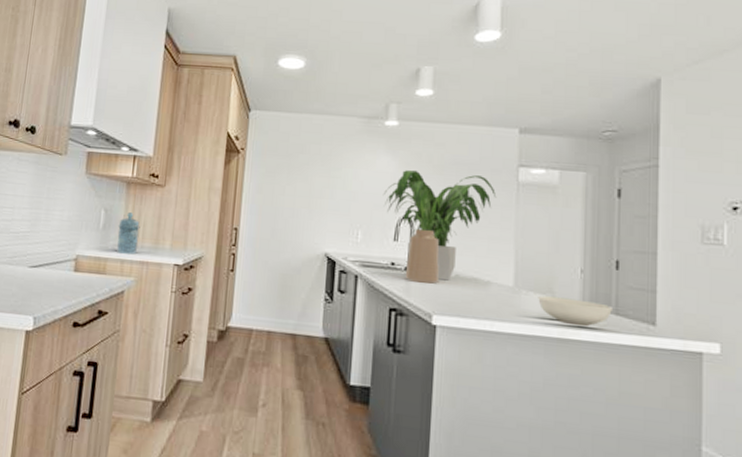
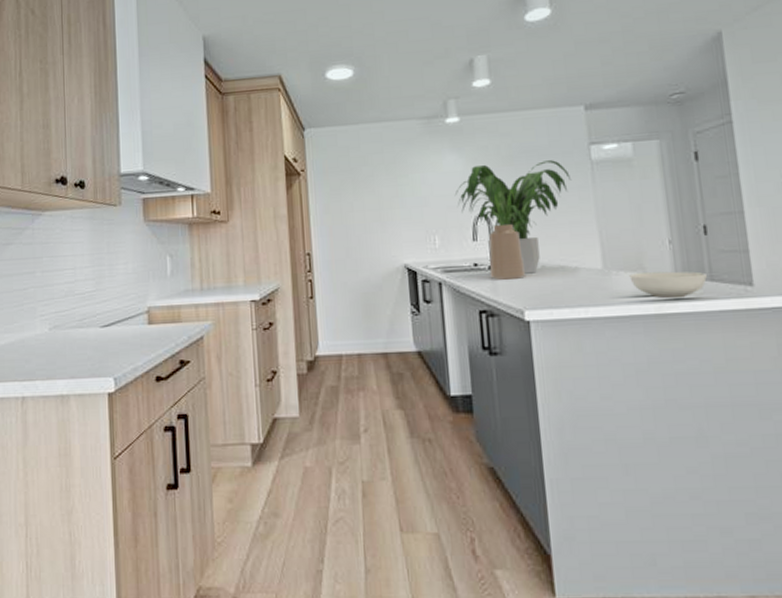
canister: present [117,212,141,255] -> none [186,254,211,298]

